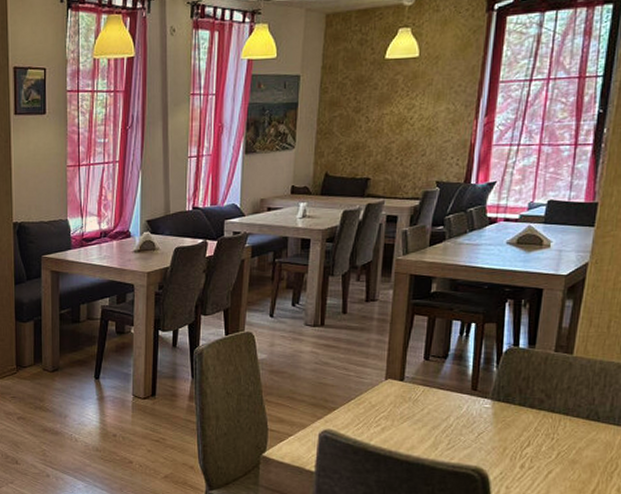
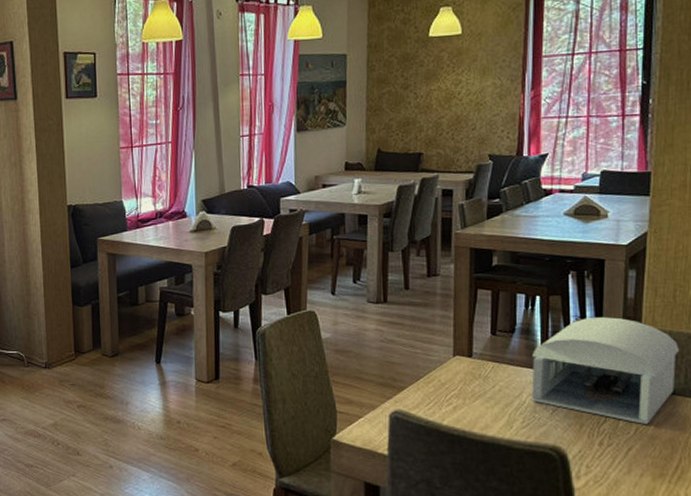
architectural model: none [459,346,609,450] -> present [532,317,680,425]

